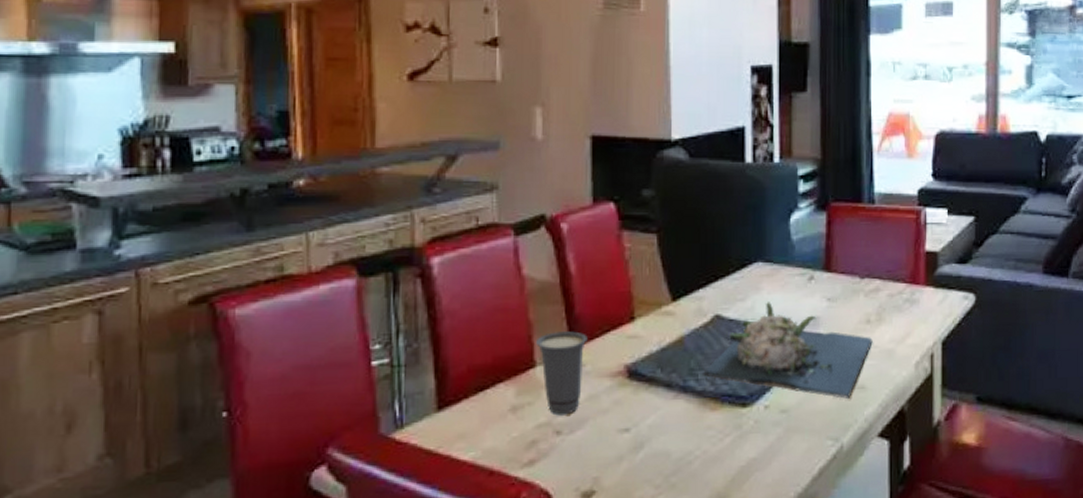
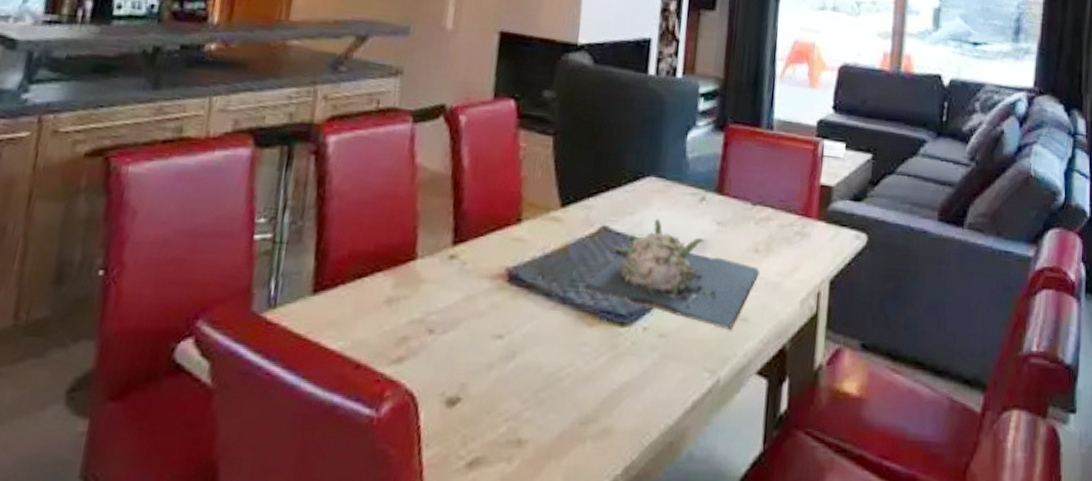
cup: present [536,331,588,416] -> none [420,225,473,314]

